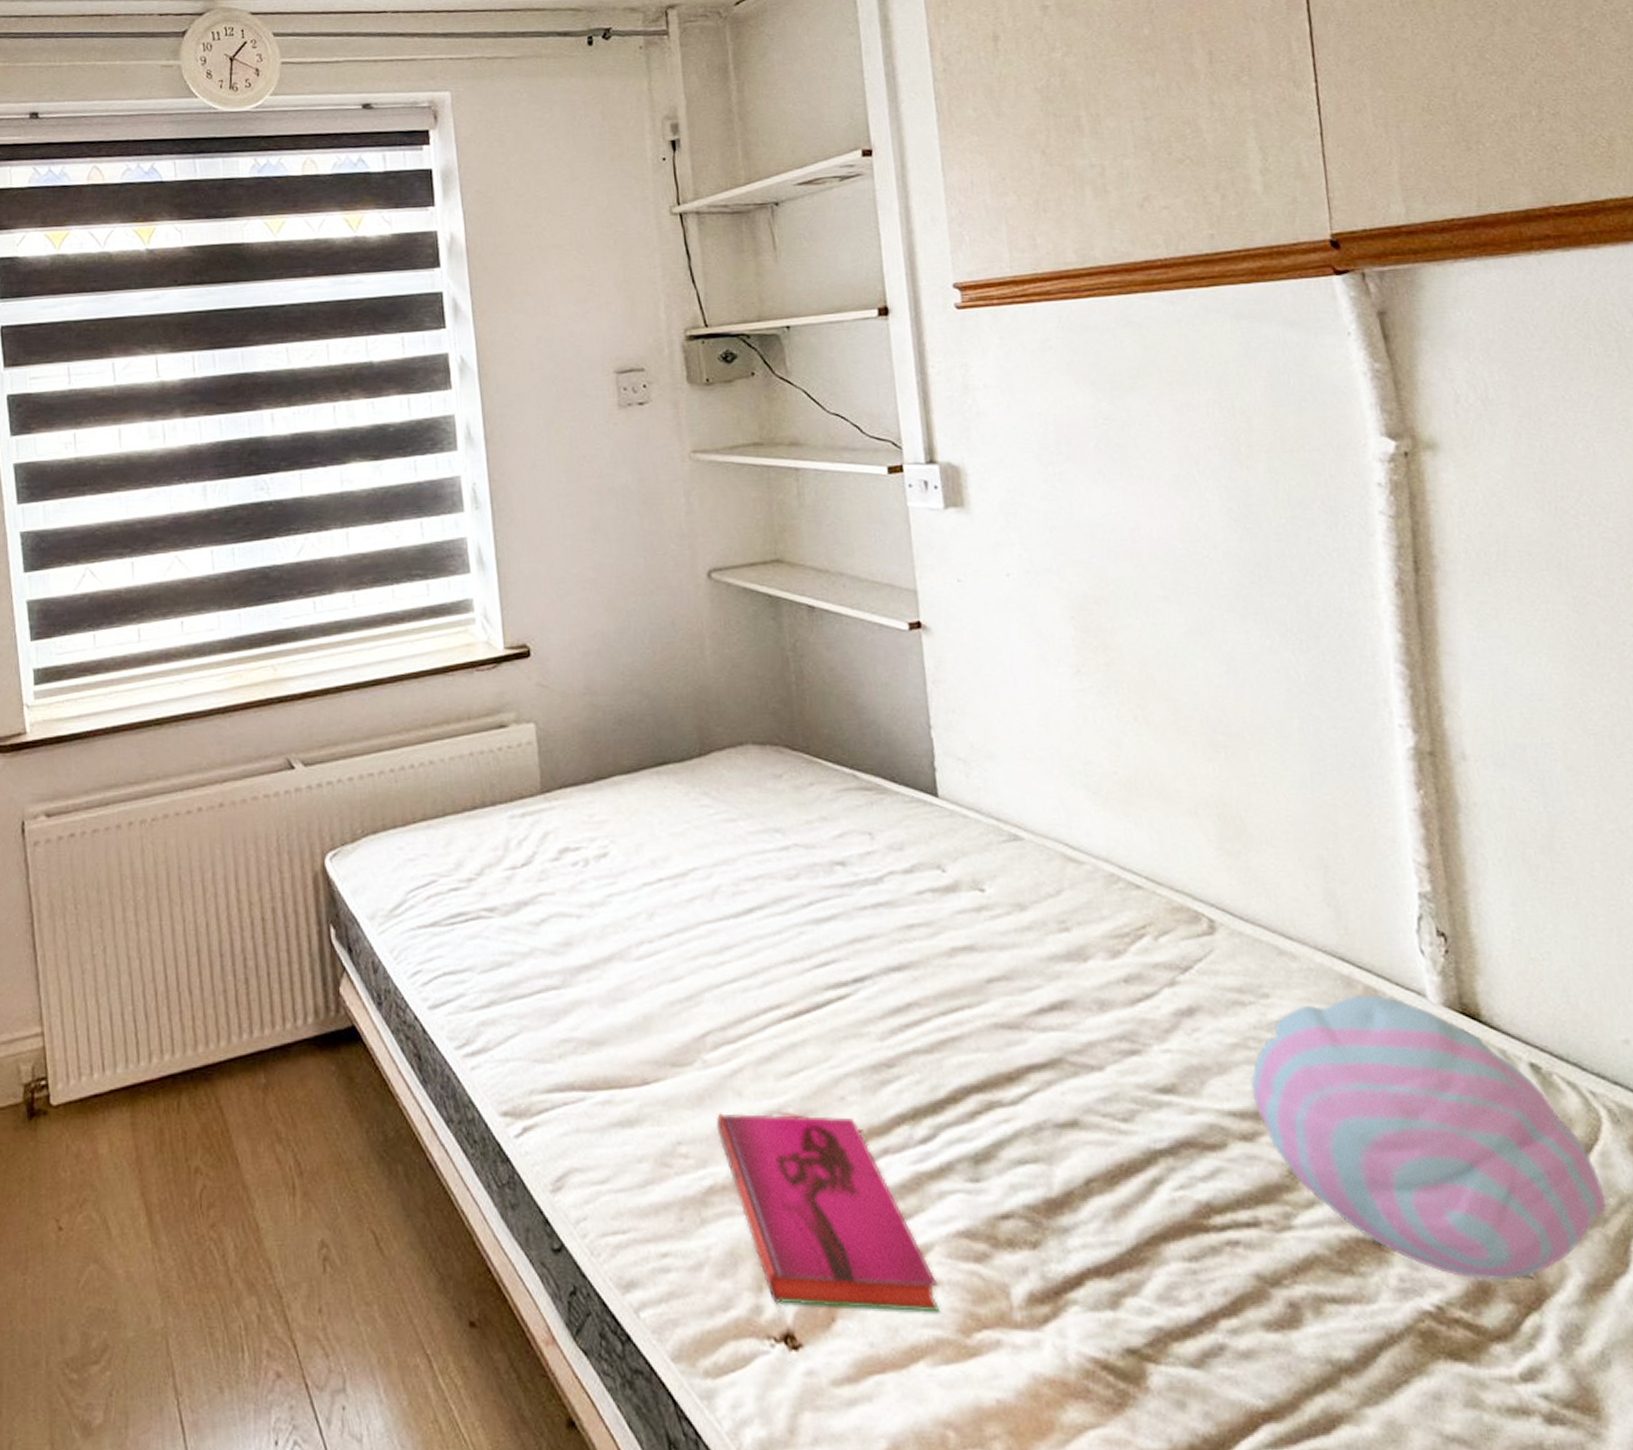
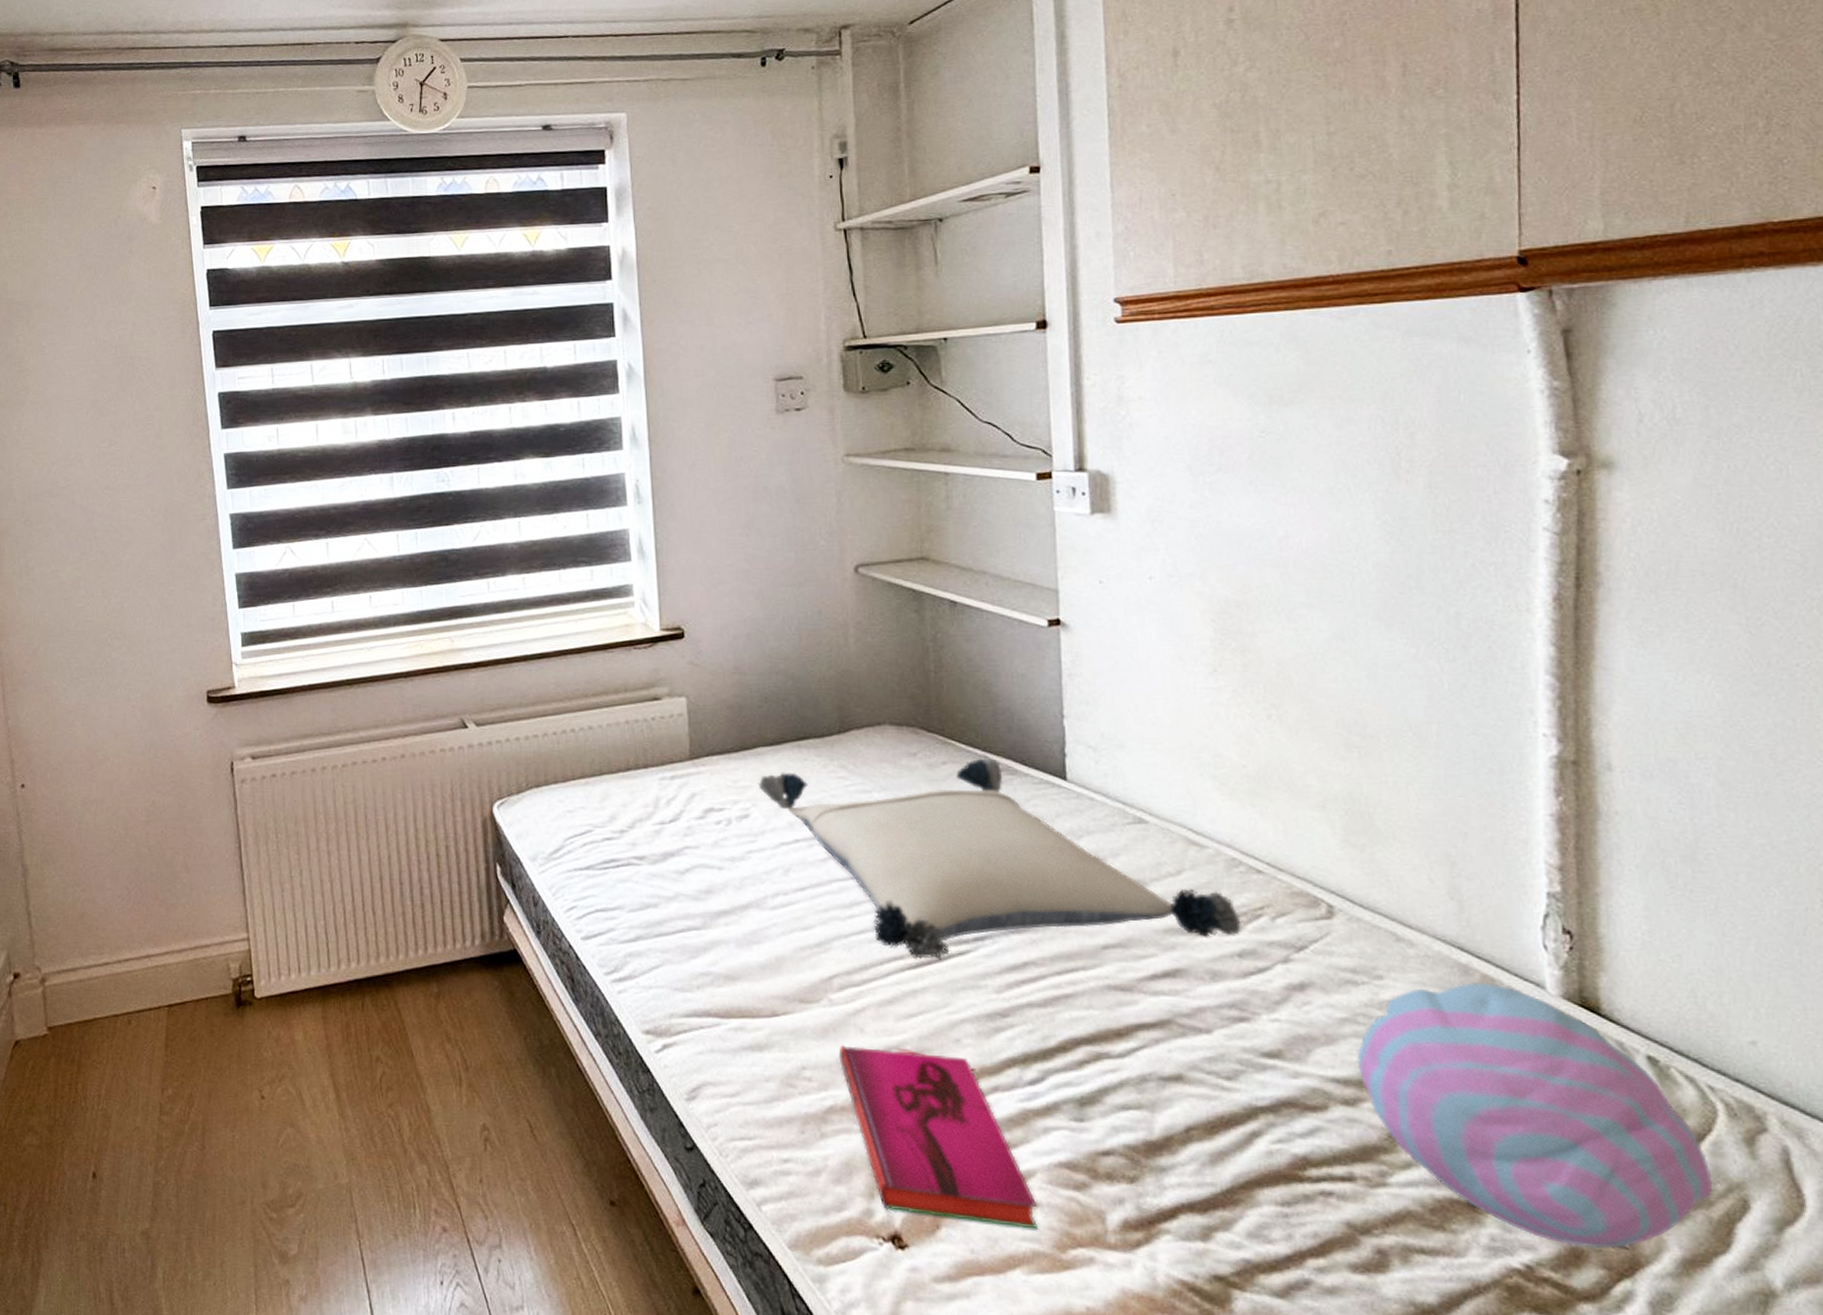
pillow: none [615,776,1125,1009] -> present [758,758,1241,960]

